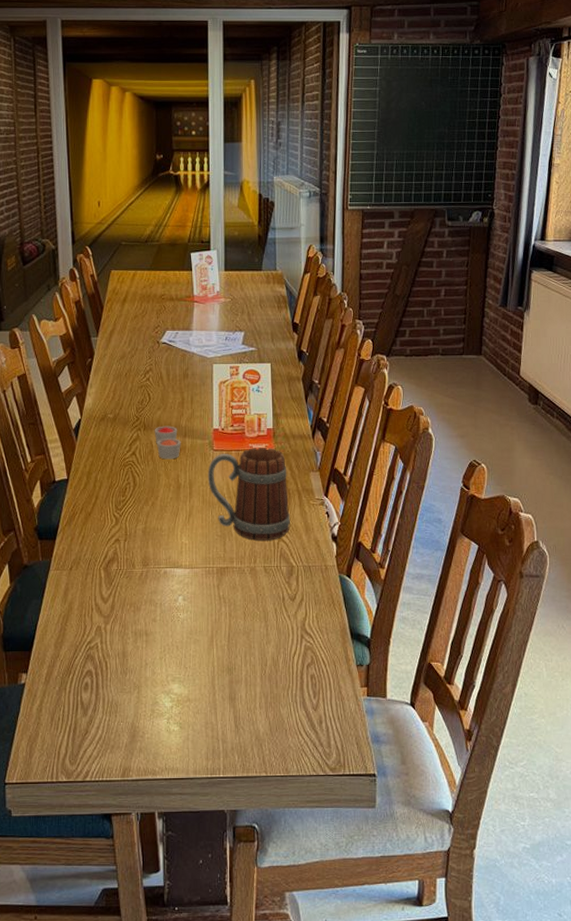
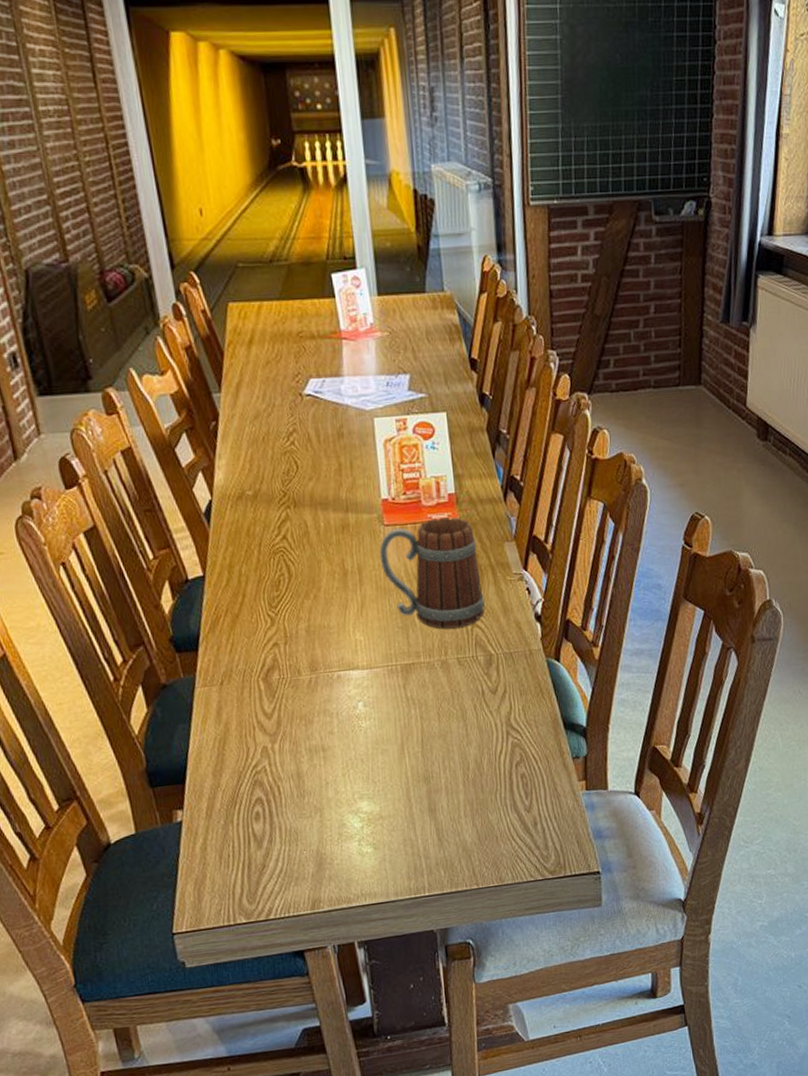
candle: present [154,426,181,460] -> none [307,499,343,542]

